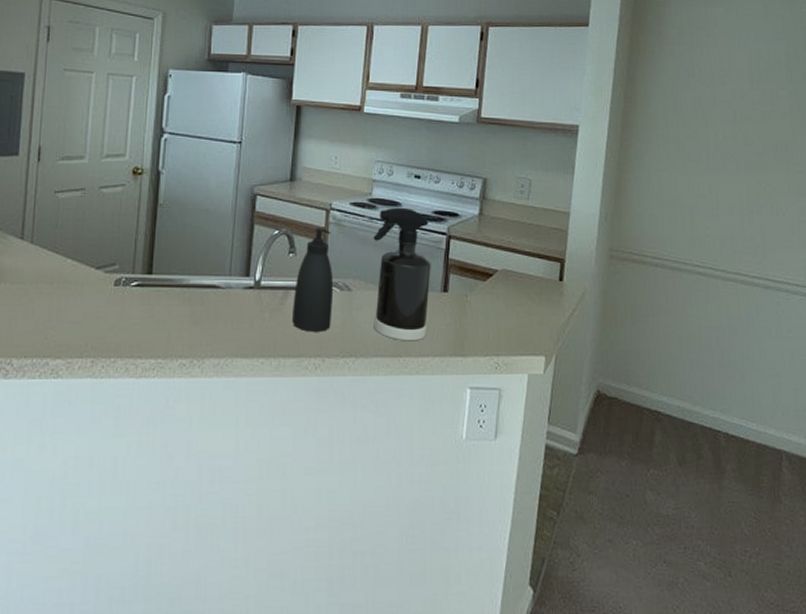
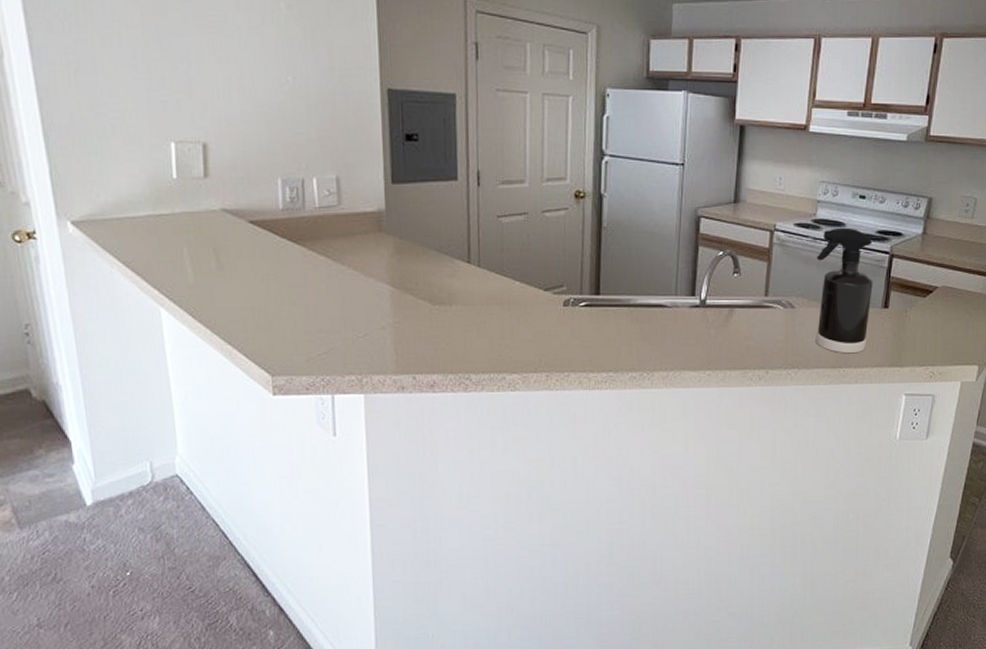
soap dispenser: present [291,228,333,332] -> none [736,249,776,346]

